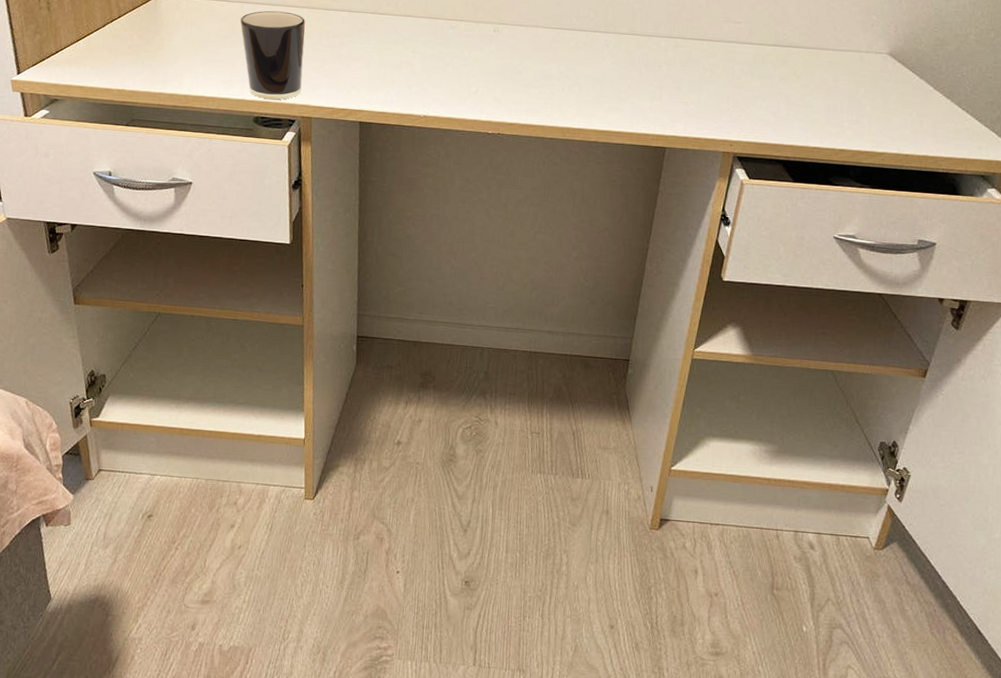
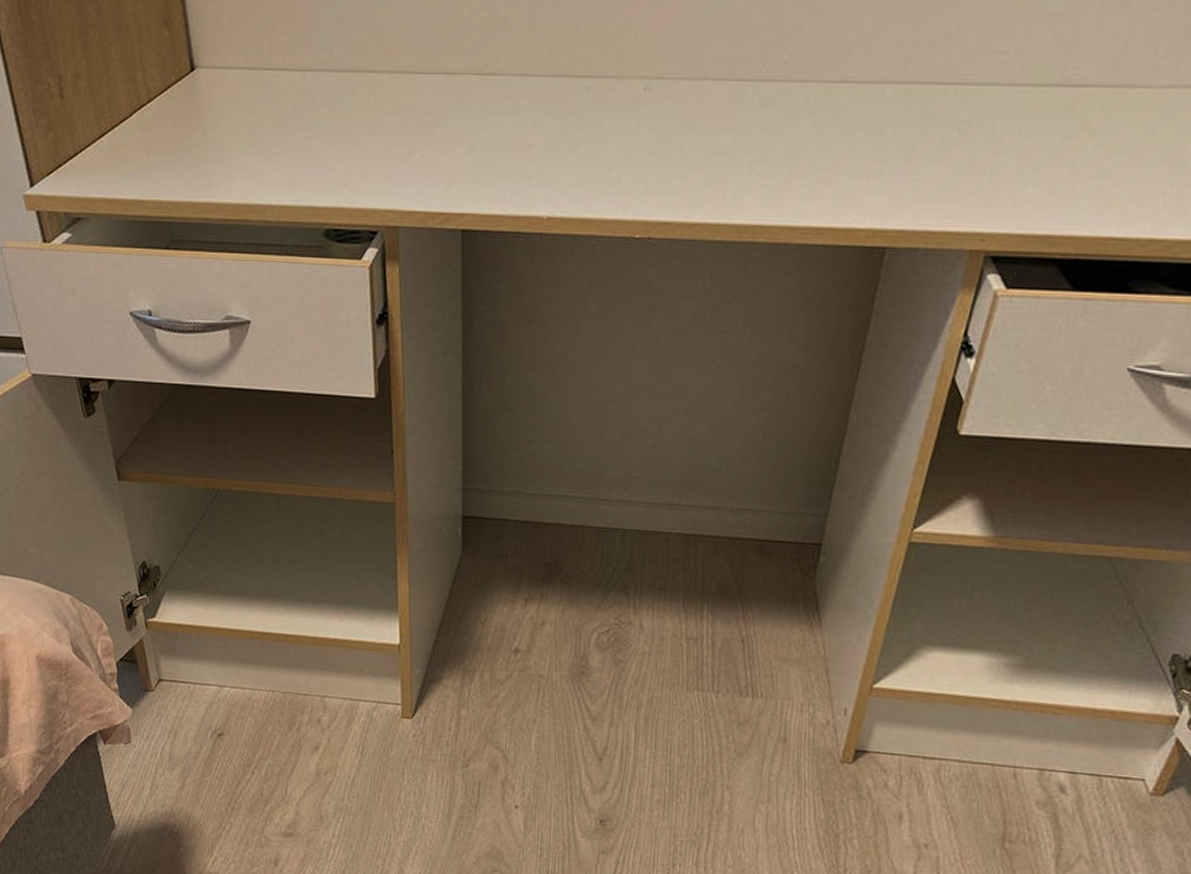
mug: present [240,10,305,100] -> none [301,79,387,205]

